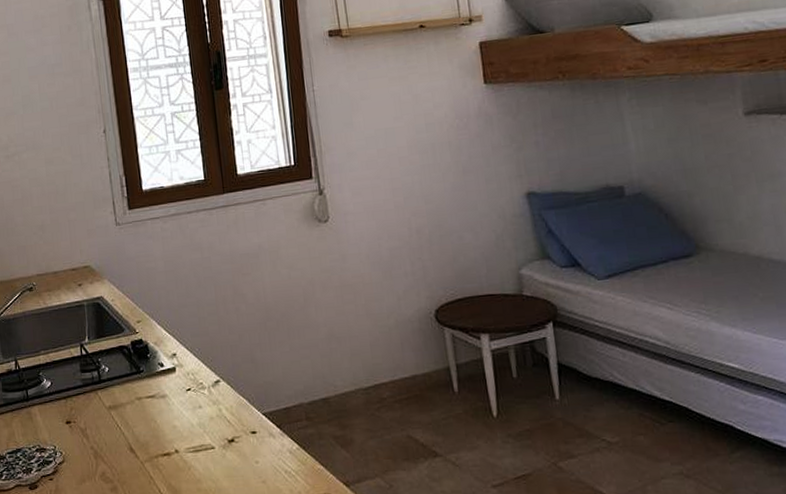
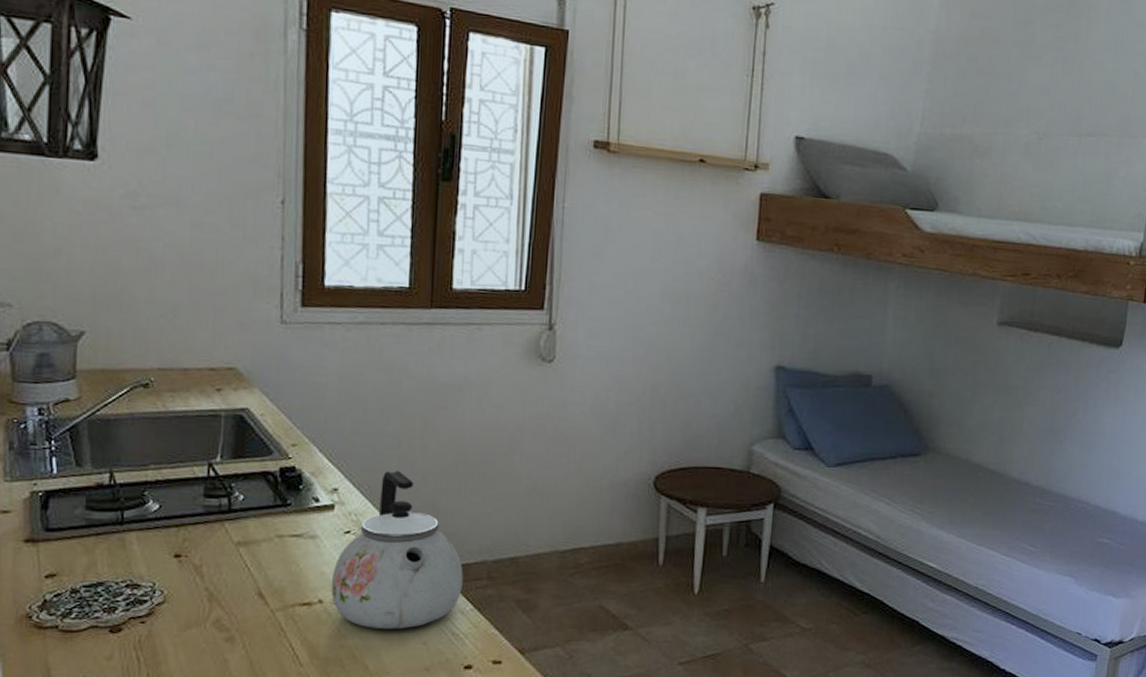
kettle: none [182,332,287,472] -> present [330,470,463,629]

